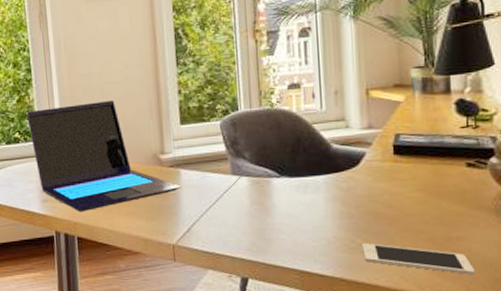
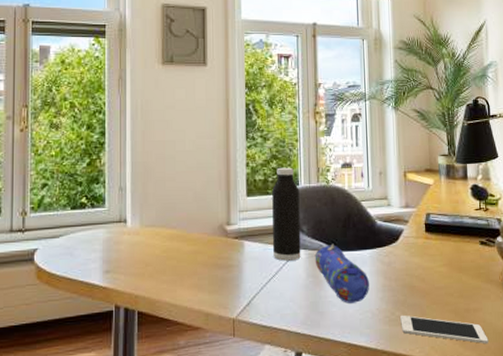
laptop: present [26,101,182,212] -> none [96,169,245,285]
water bottle: none [208,92,244,189] -> present [272,167,301,261]
pencil case: none [259,169,324,231] -> present [314,243,369,303]

